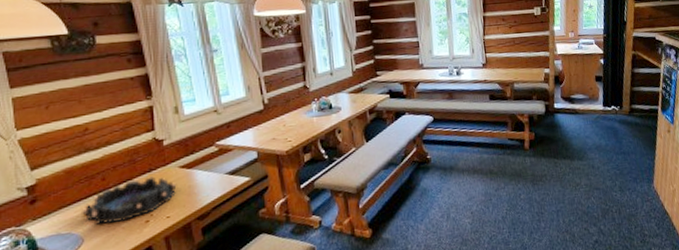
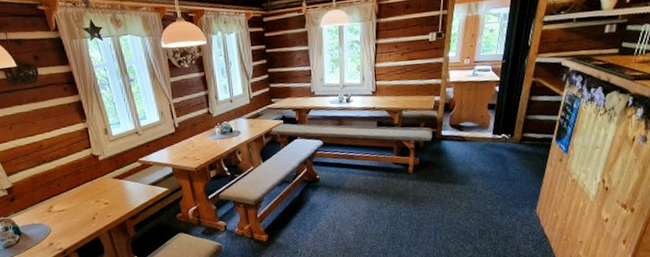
decorative bowl: present [82,176,177,225] -> none [47,184,113,219]

